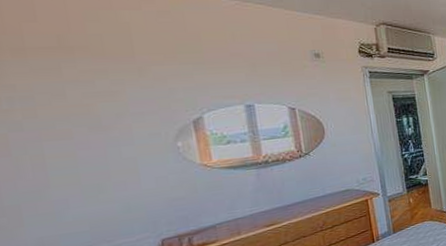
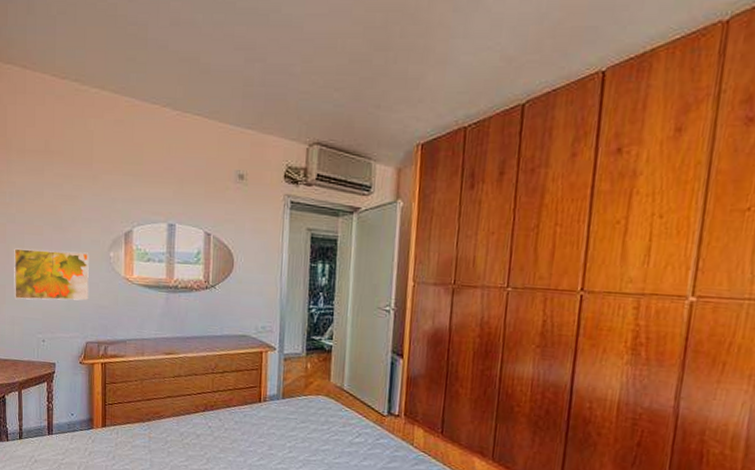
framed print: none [27,147,156,218] -> present [14,248,89,301]

